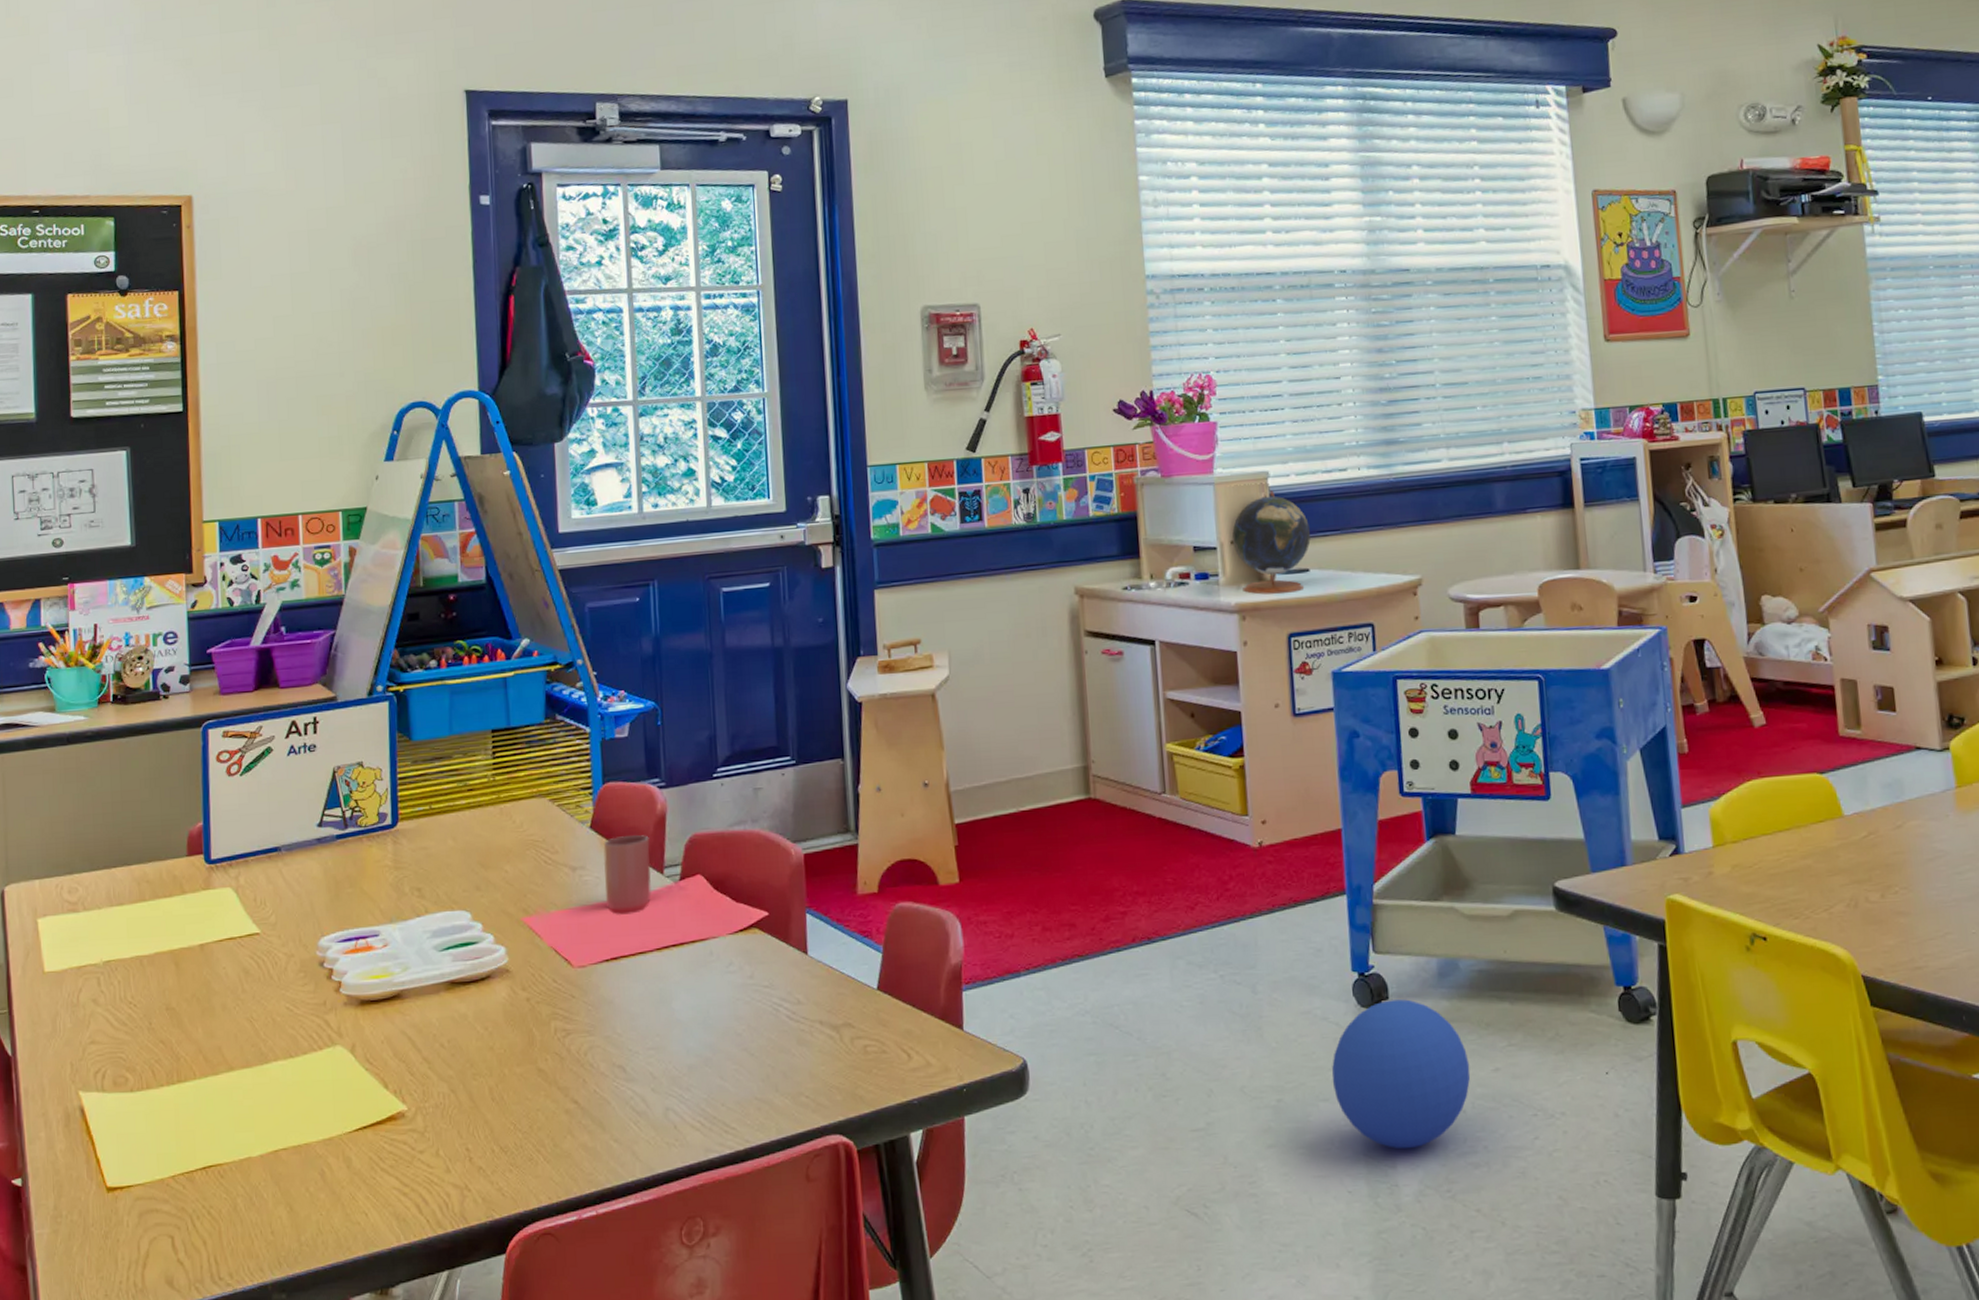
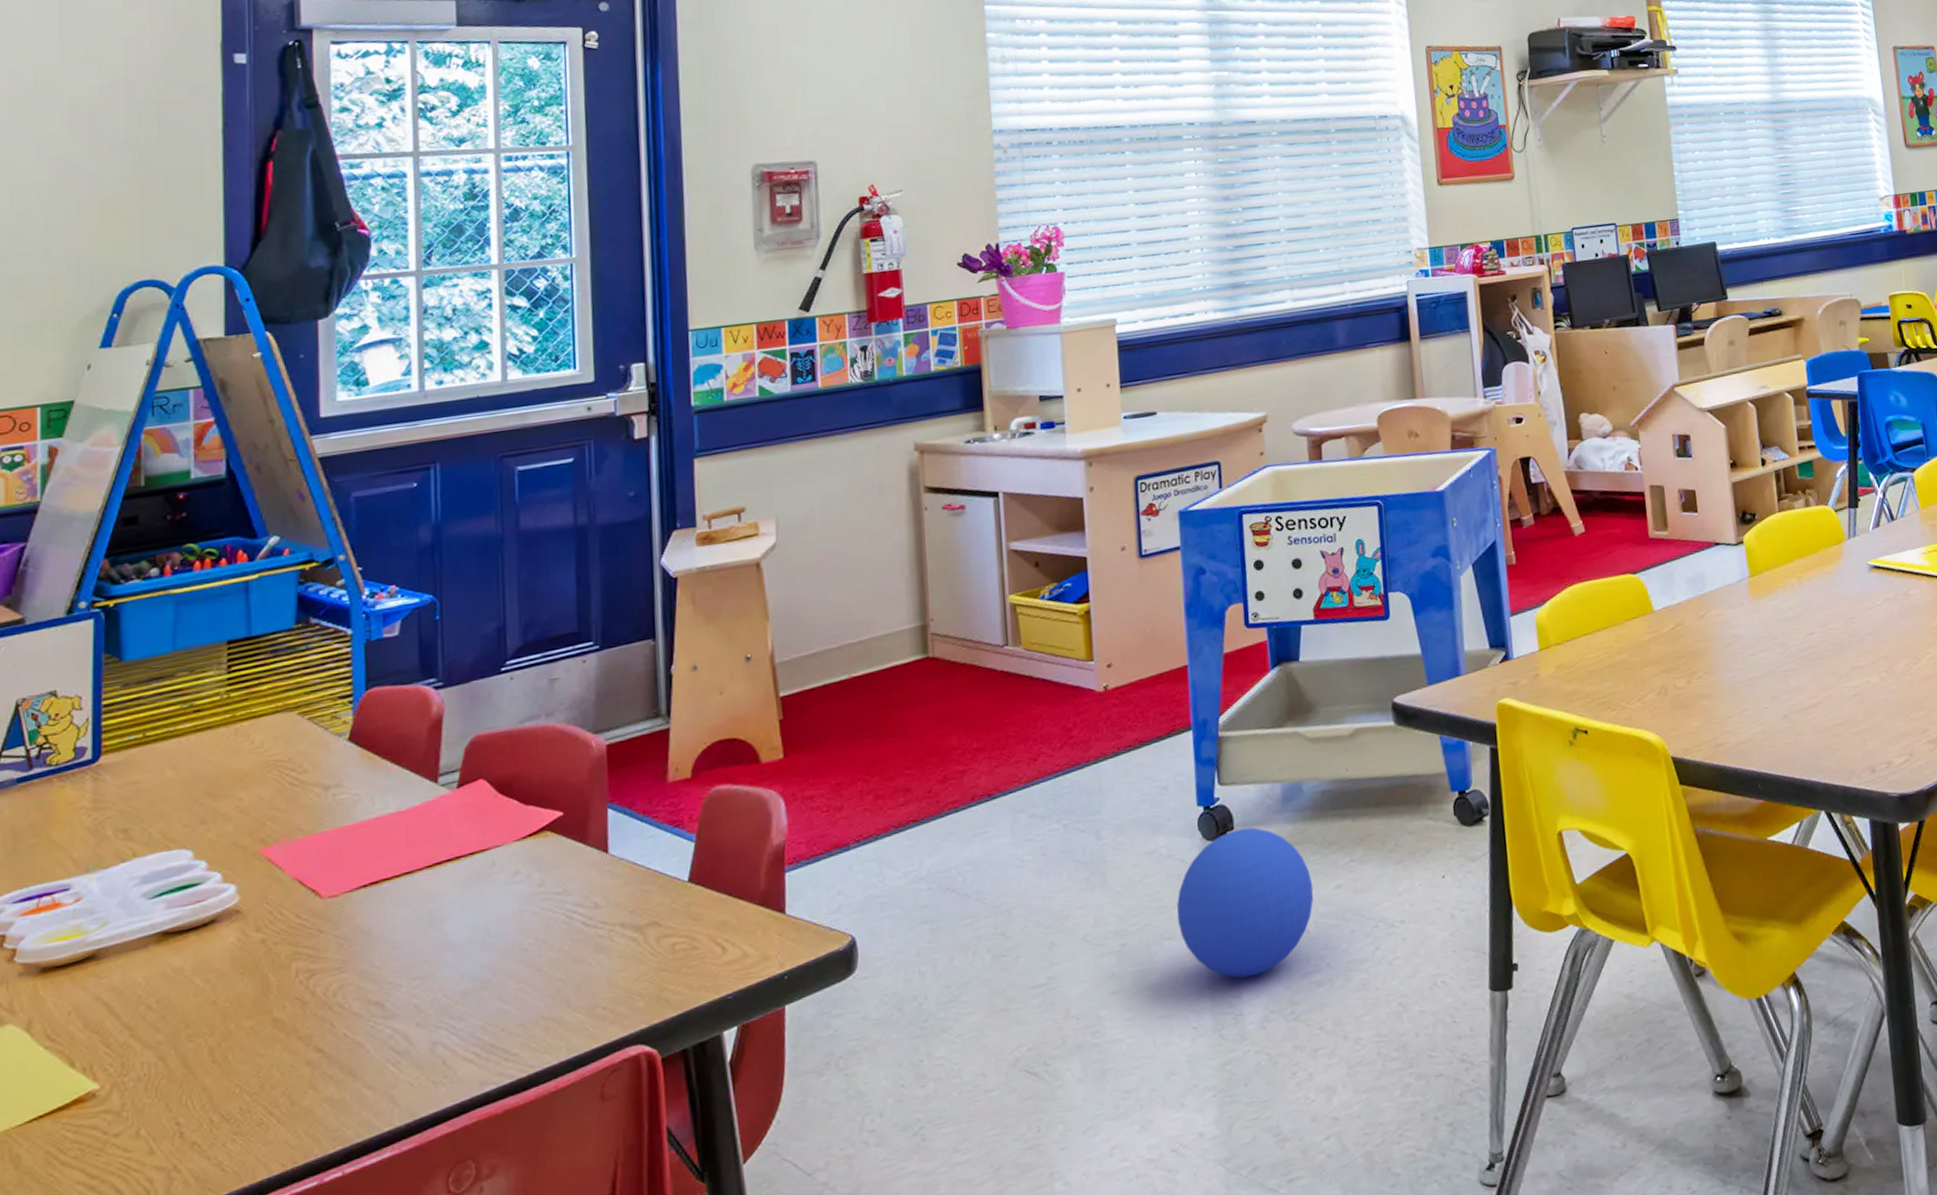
cup: present [603,835,652,915] -> none [363,742,422,834]
globe: present [1232,490,1311,595] -> none [1079,337,1158,441]

